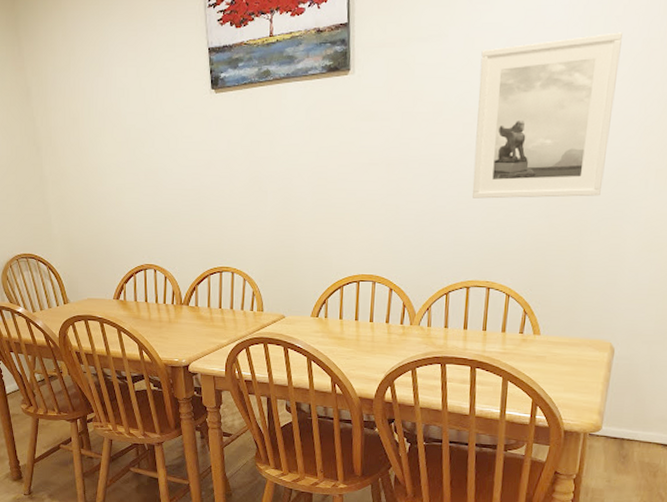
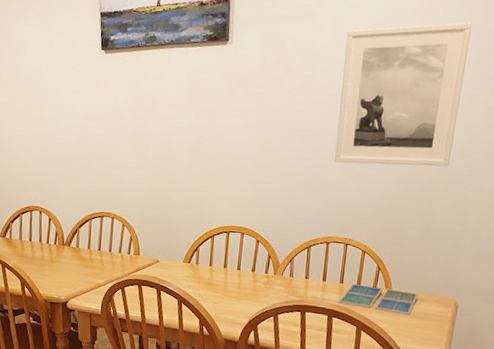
drink coaster: none [482,331,570,363] -> present [338,284,419,316]

